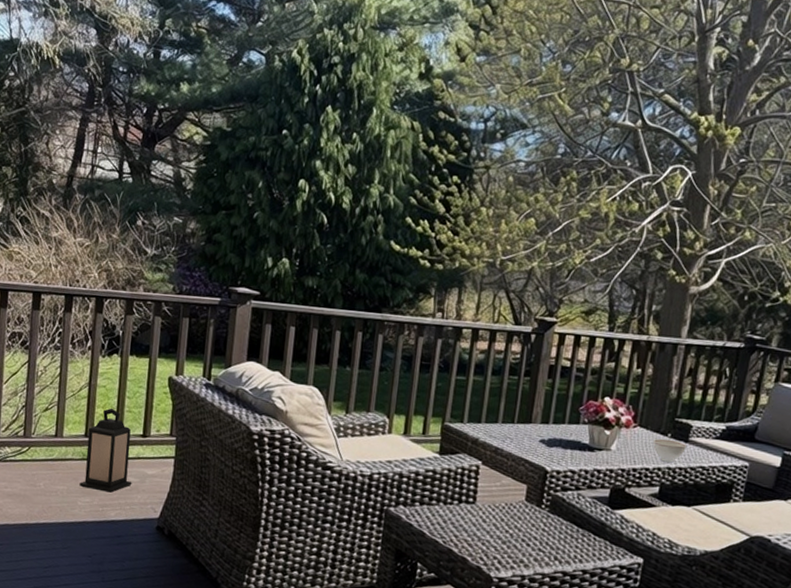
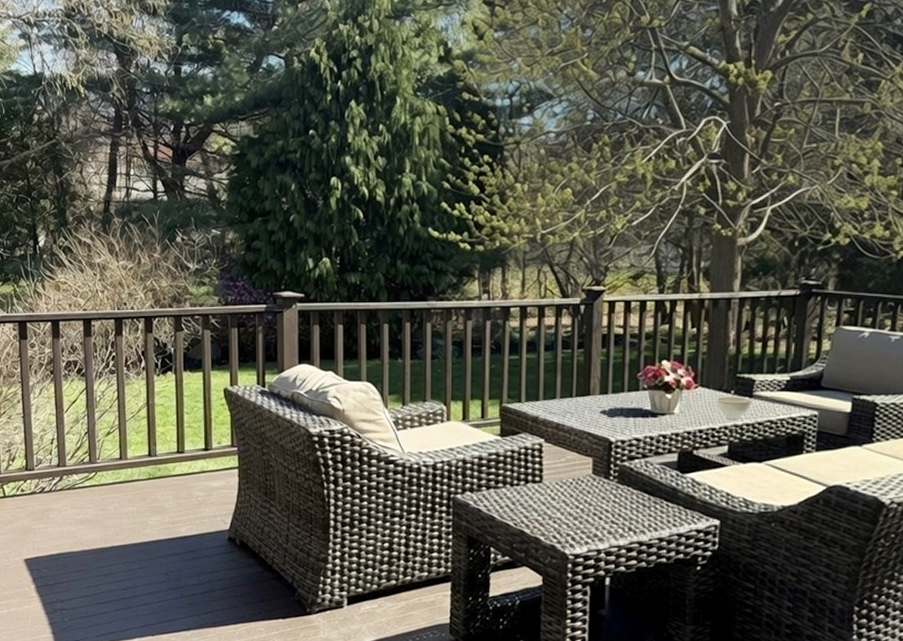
lantern: present [79,408,132,493] -> none [148,425,200,509]

